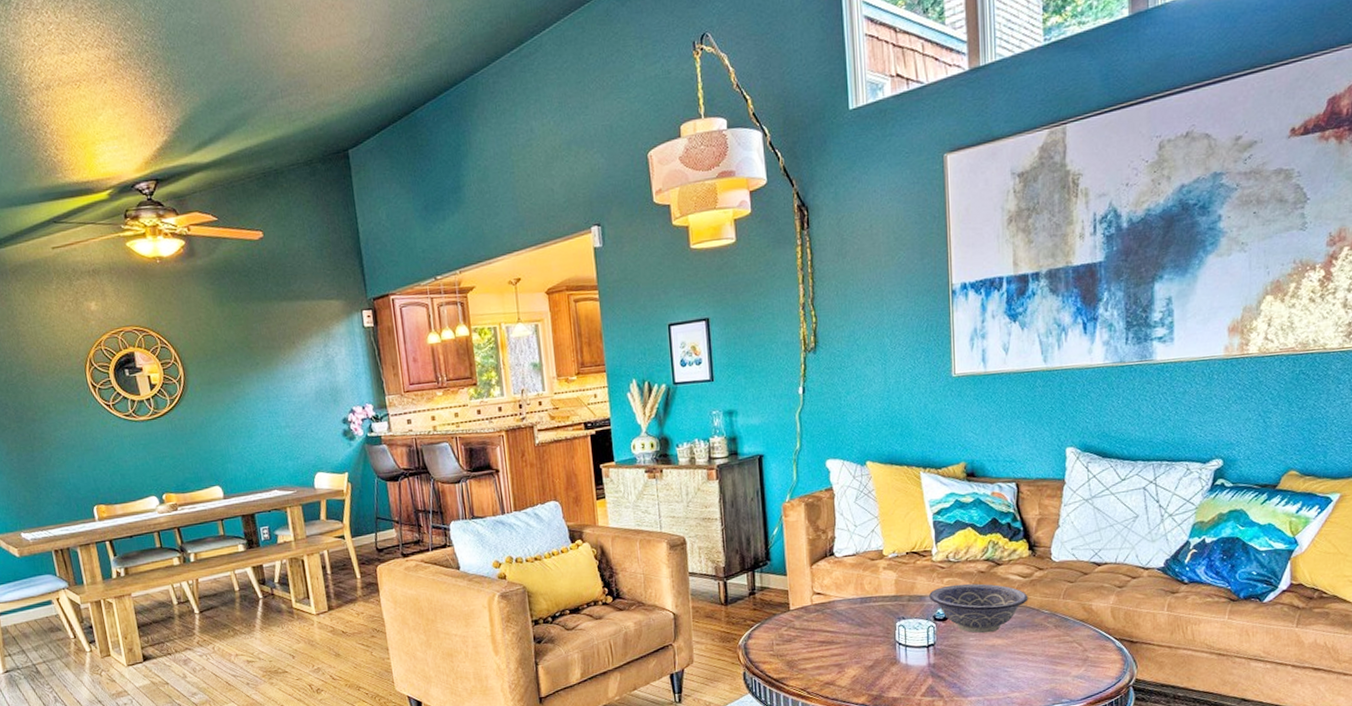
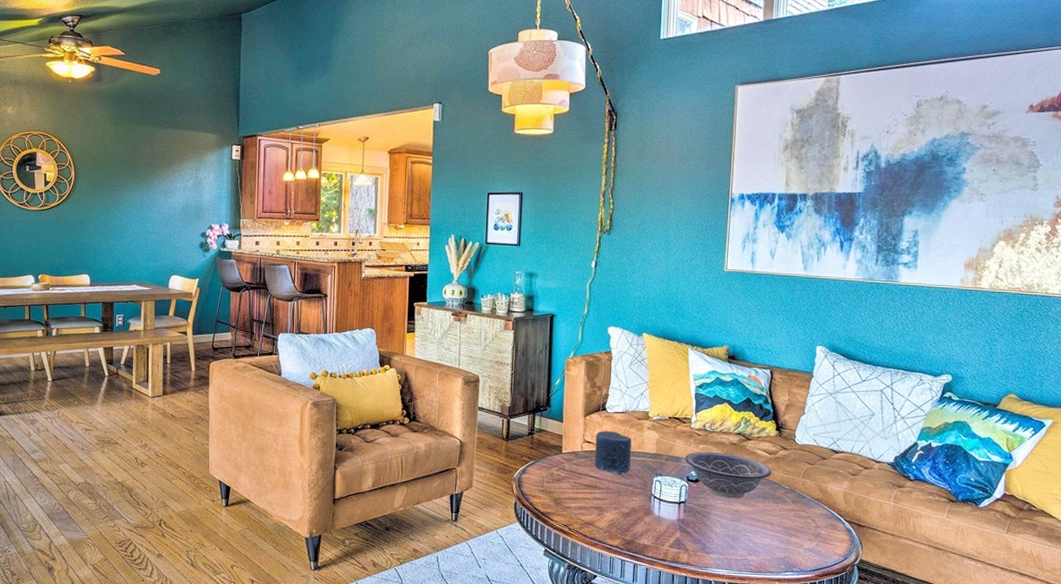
candle: none [826,577,869,624] -> present [594,431,632,473]

